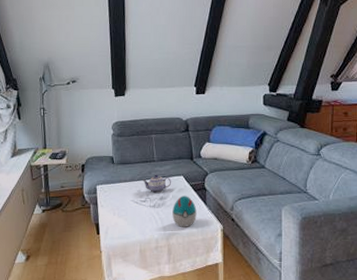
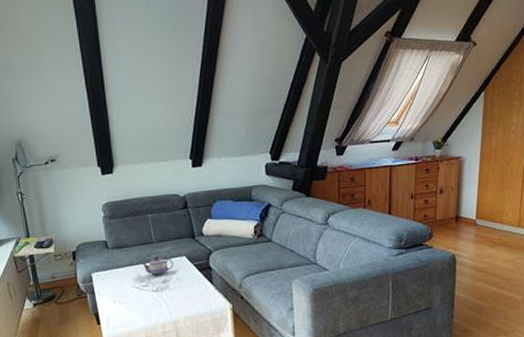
decorative egg: present [172,196,197,227] -> none [177,277,204,310]

